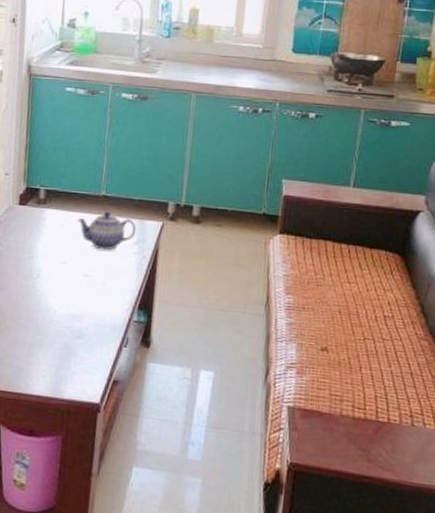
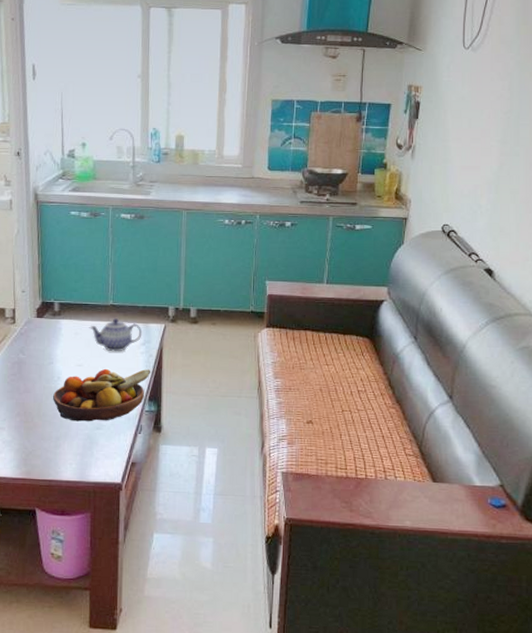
fruit bowl: none [30,268,143,330] -> present [53,368,150,422]

